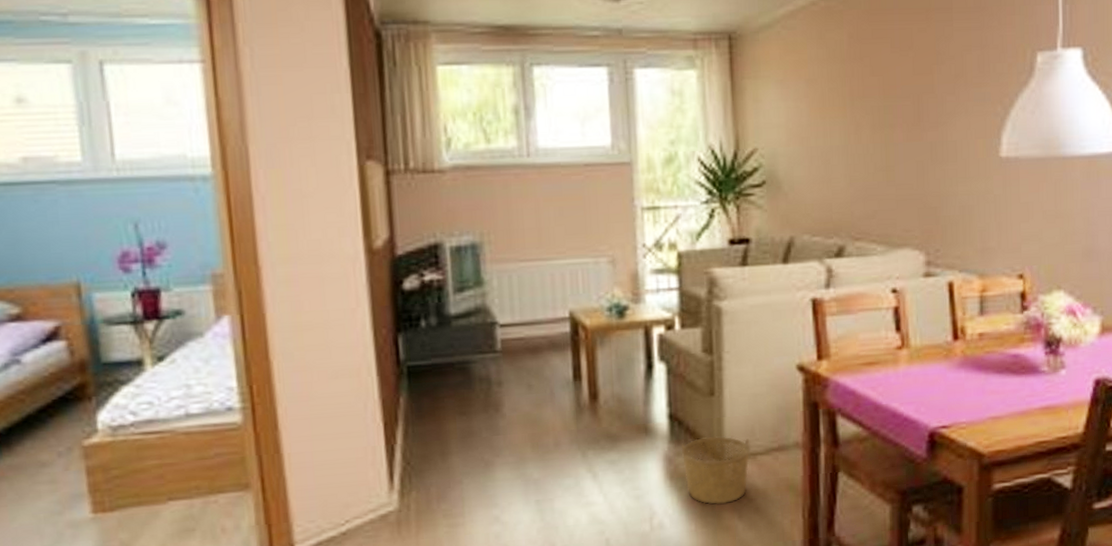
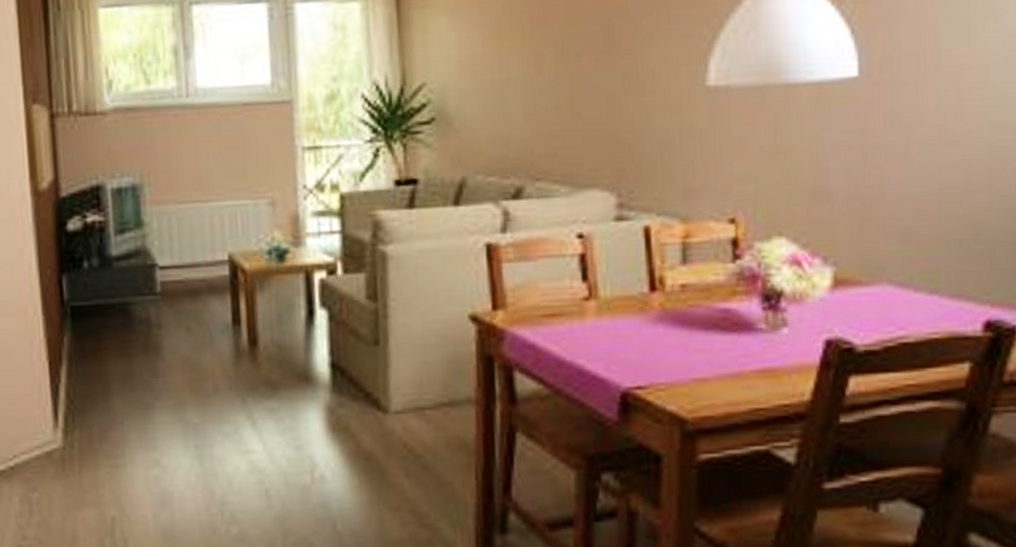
basket: present [681,436,750,505] -> none [343,387,418,460]

